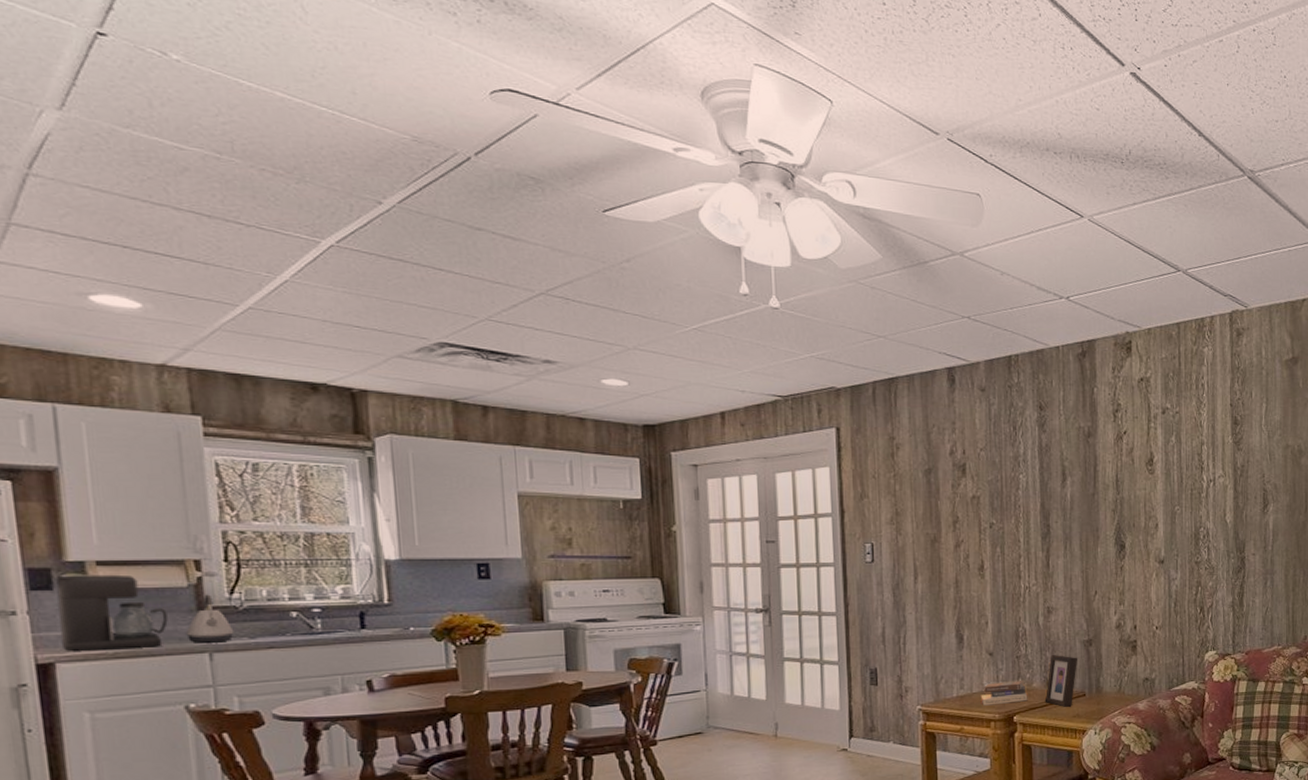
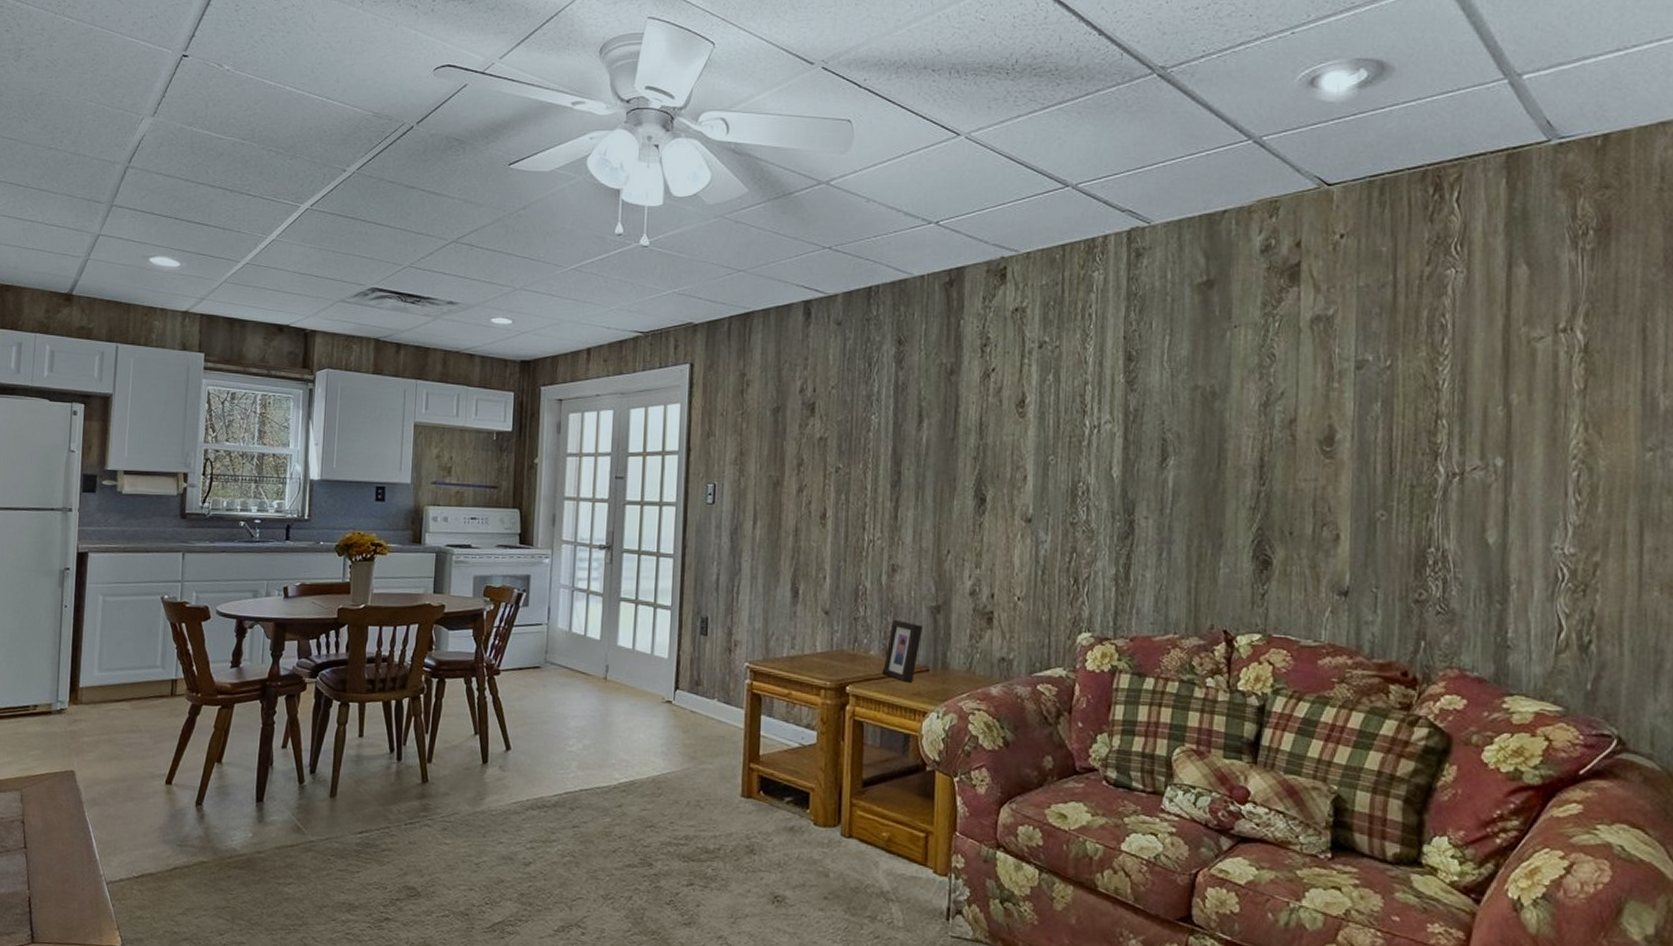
coffee maker: present [56,574,168,651] -> none [94,481,161,545]
kettle: present [185,594,235,643] -> none [170,502,201,545]
books: present [980,681,1028,706] -> none [812,645,864,671]

